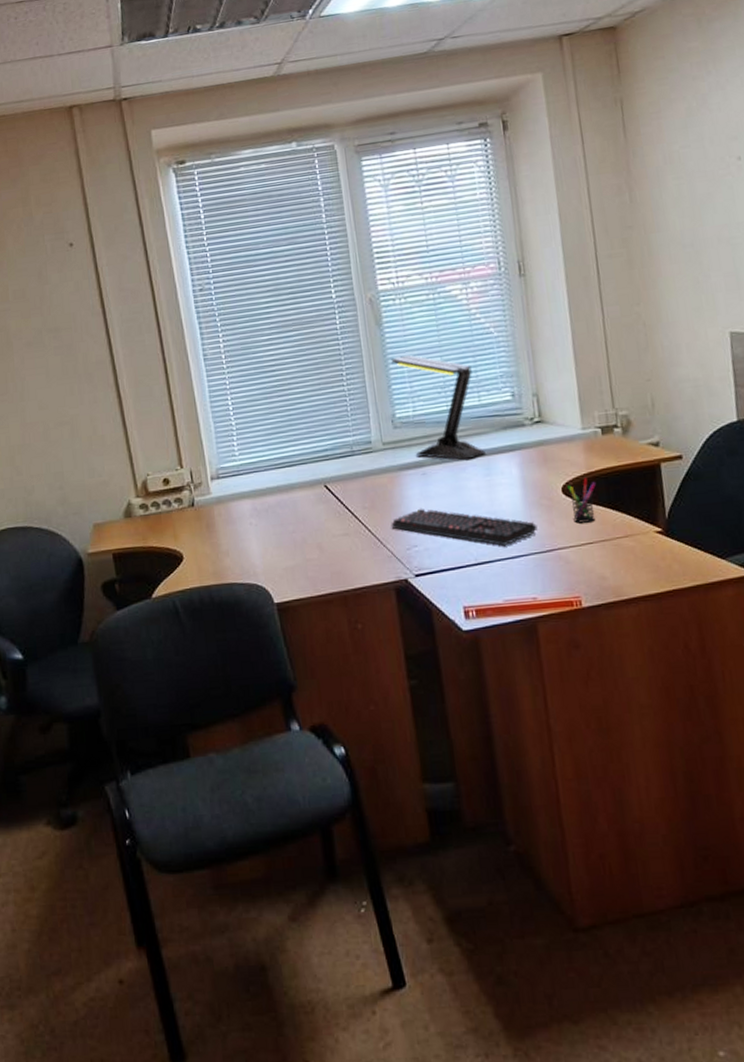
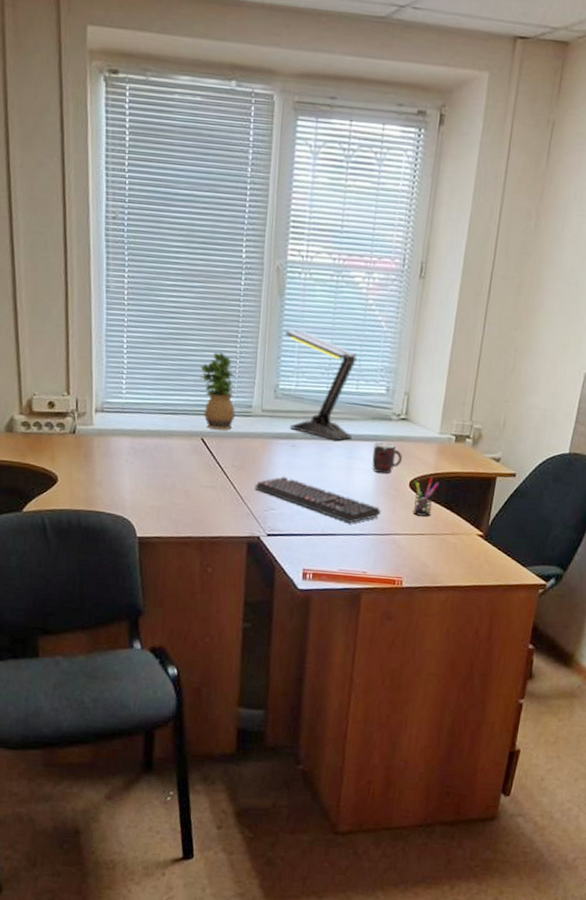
potted plant: none [310,394,356,474] -> present [199,352,236,430]
mug: none [511,450,547,485] -> present [372,442,402,474]

